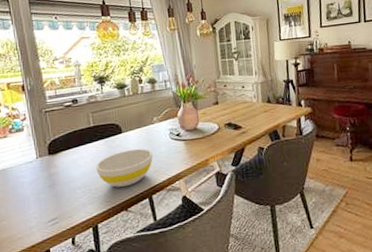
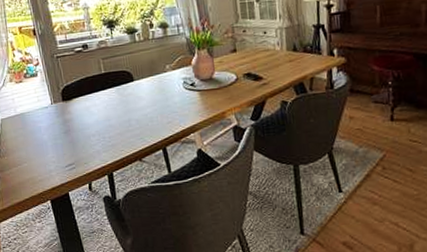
bowl: present [96,148,153,187] -> none [109,97,166,137]

